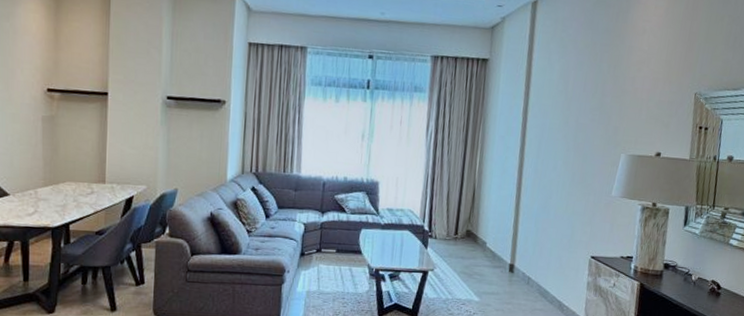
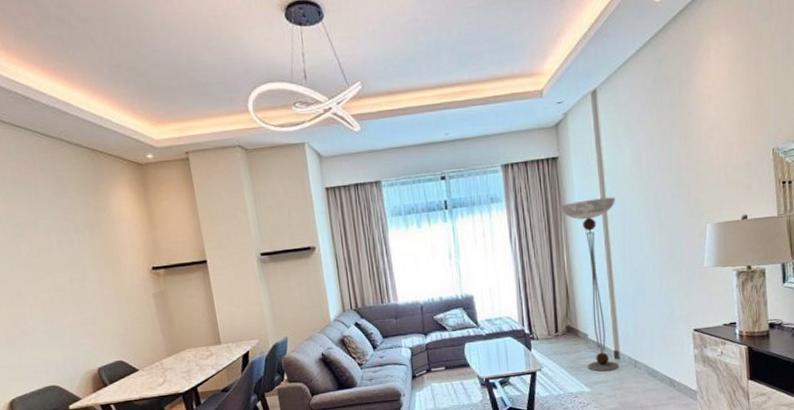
floor lamp: none [481,106,537,284] -> present [560,197,619,372]

